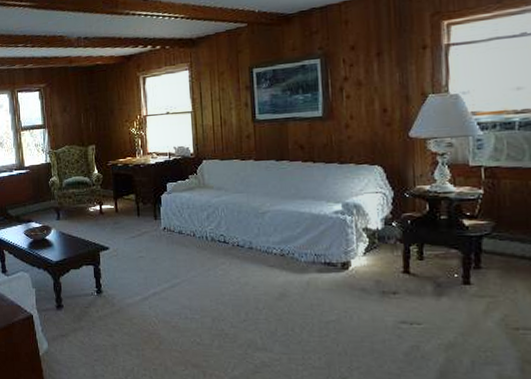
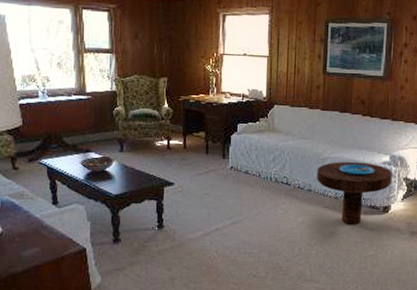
side table: none [257,213,348,285] -> present [317,162,392,225]

